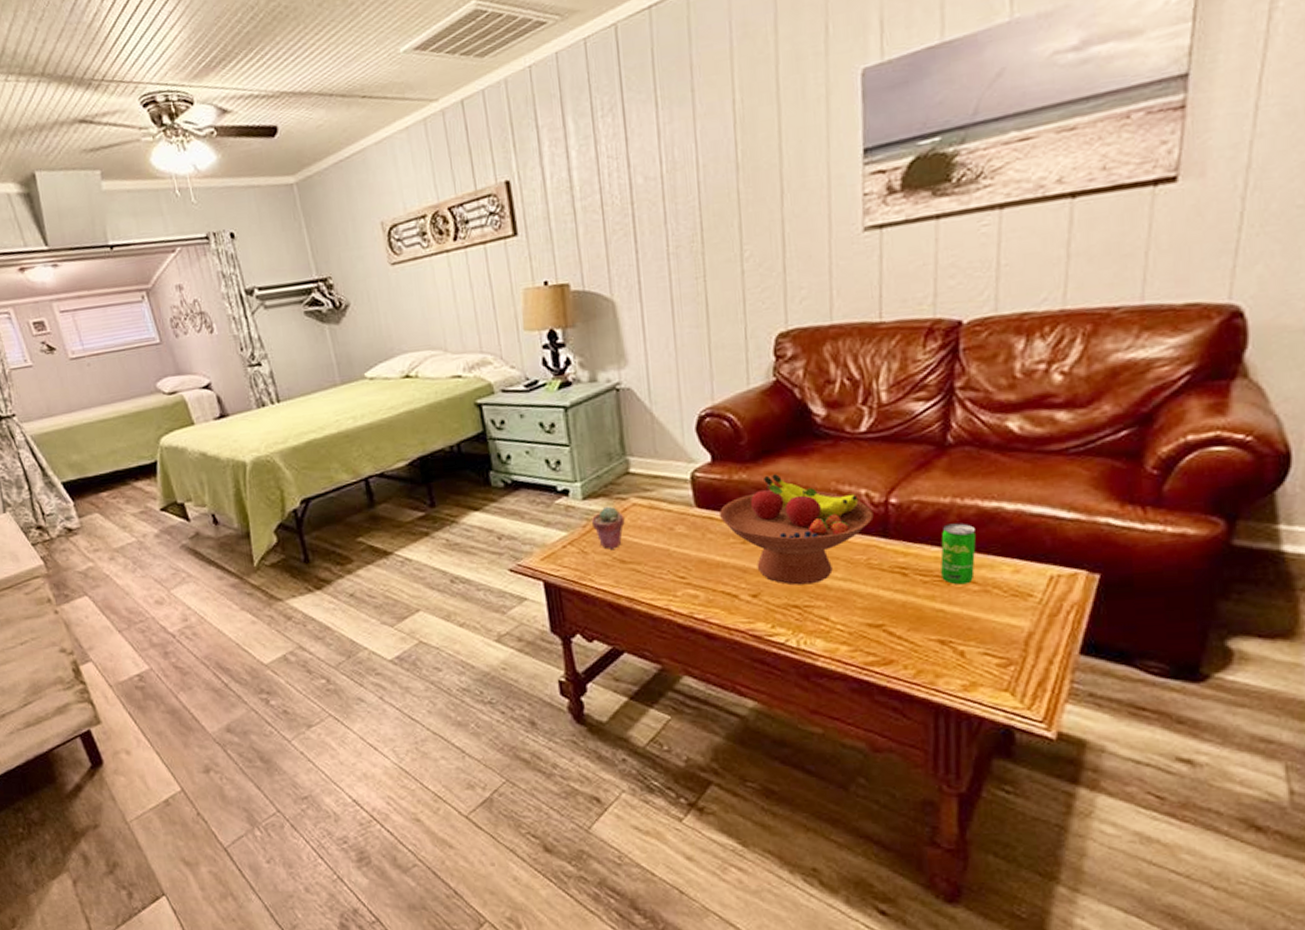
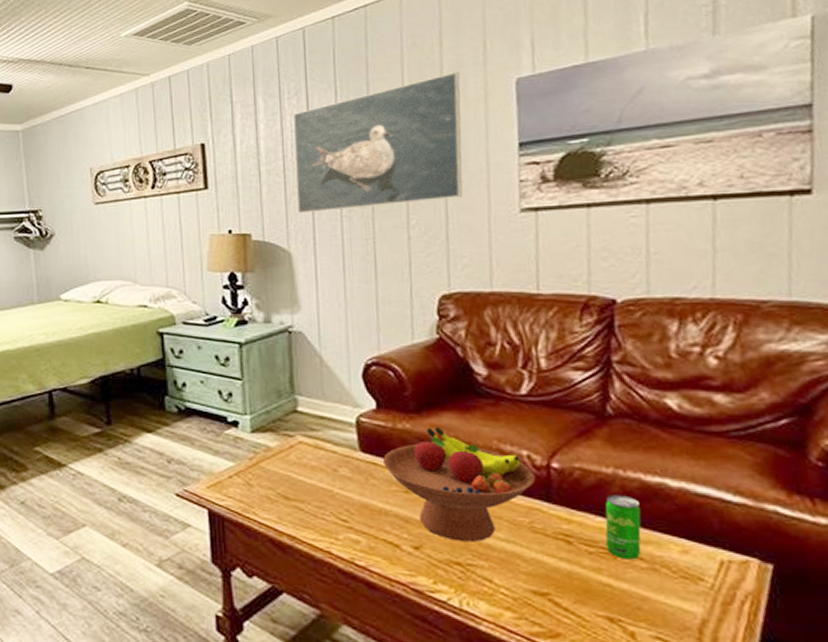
potted succulent: present [591,506,625,549] -> none [258,441,290,484]
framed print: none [609,65,802,255] -> present [294,71,463,214]

